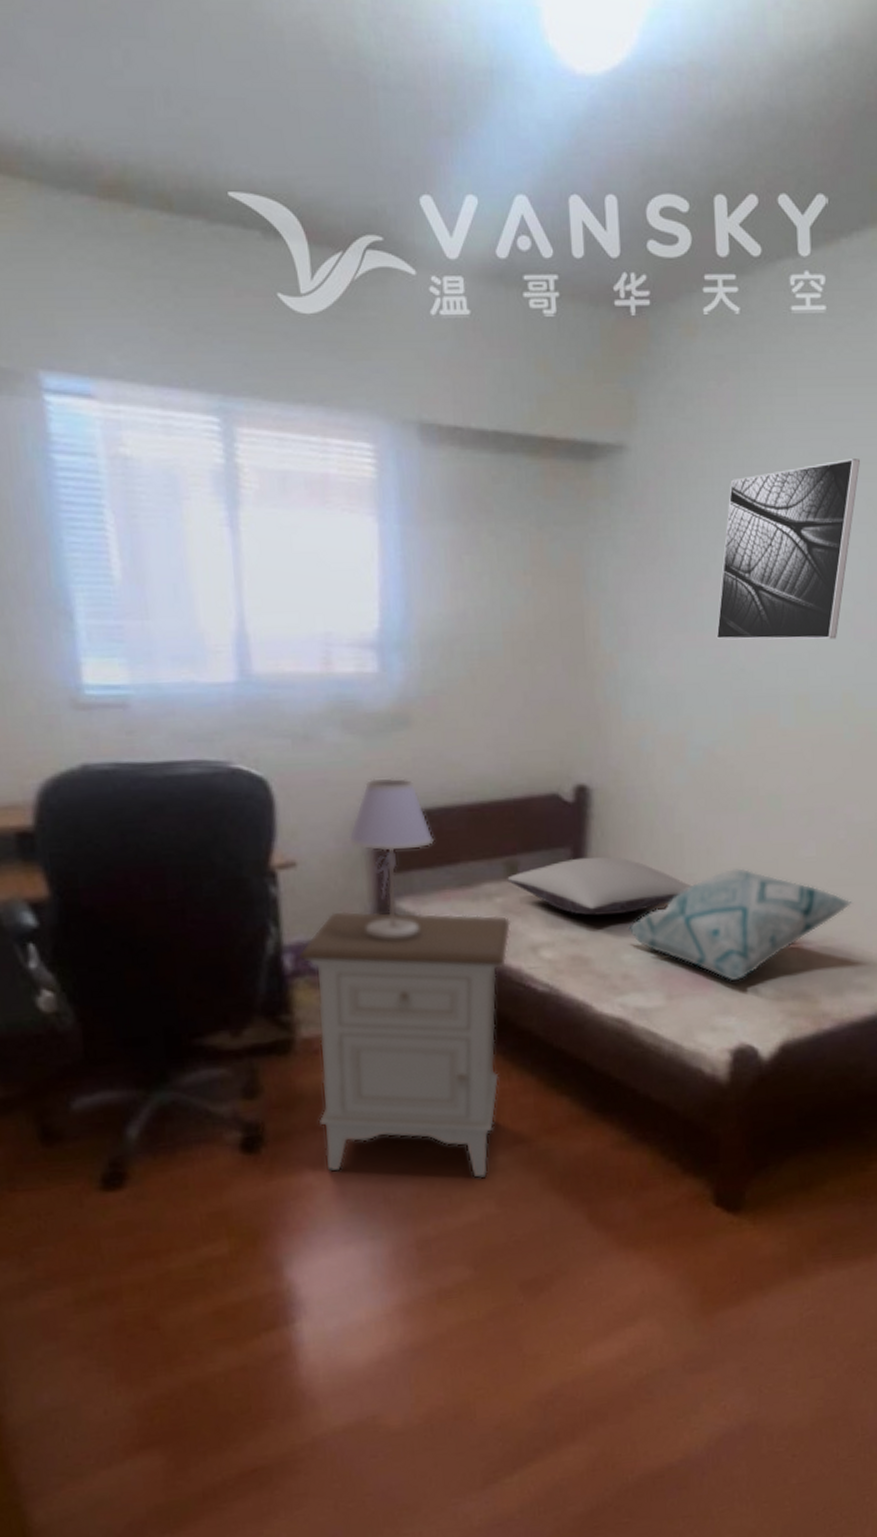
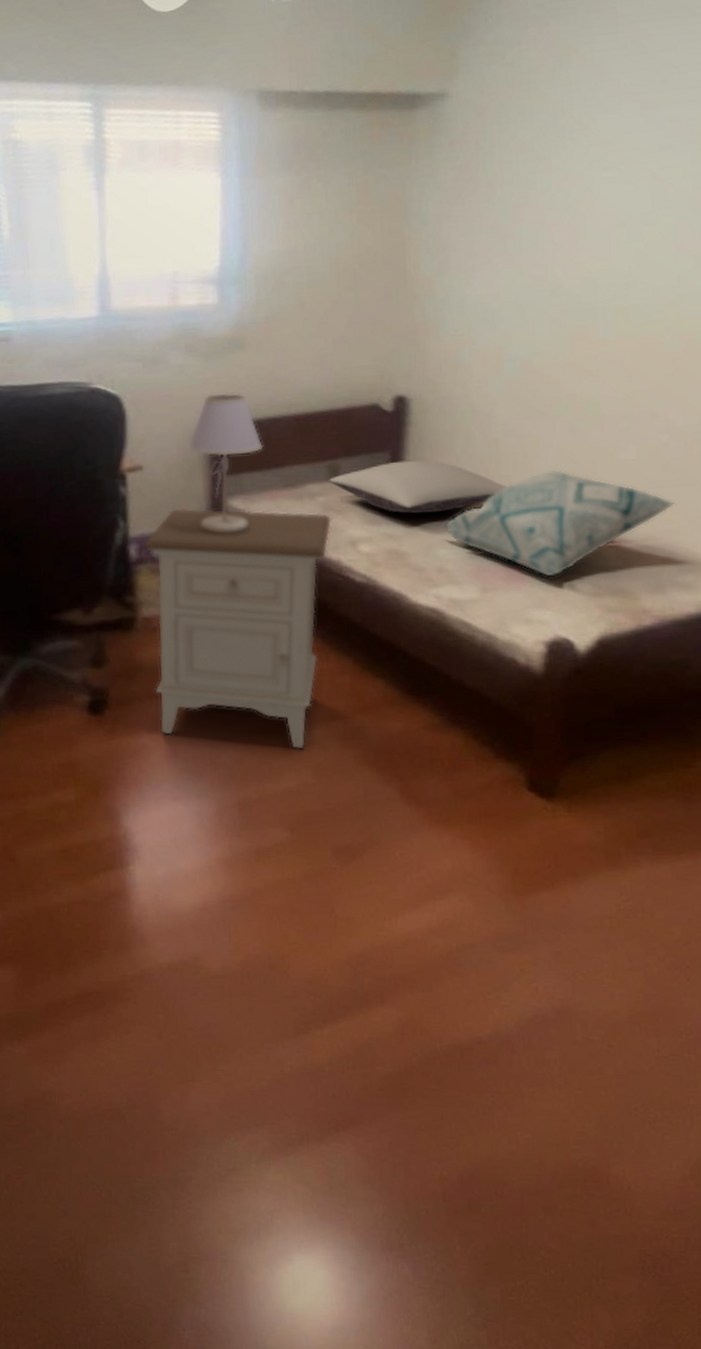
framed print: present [716,459,860,640] -> none [534,84,684,260]

